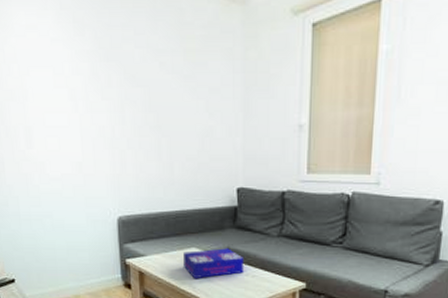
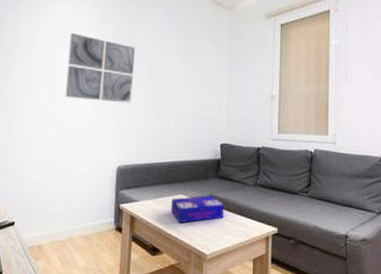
wall art: none [38,49,125,141] -> present [65,32,135,103]

